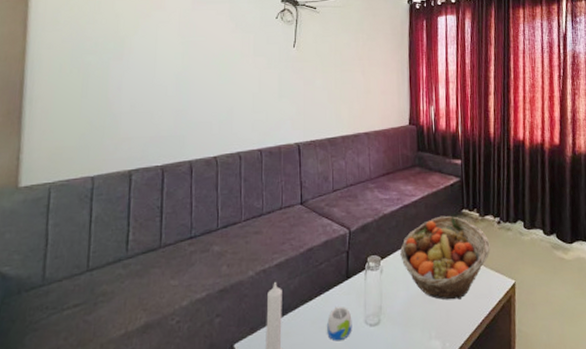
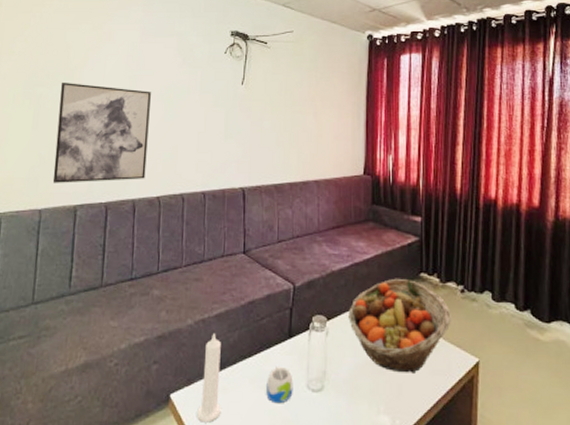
wall art: none [105,49,205,150] -> present [52,81,151,183]

